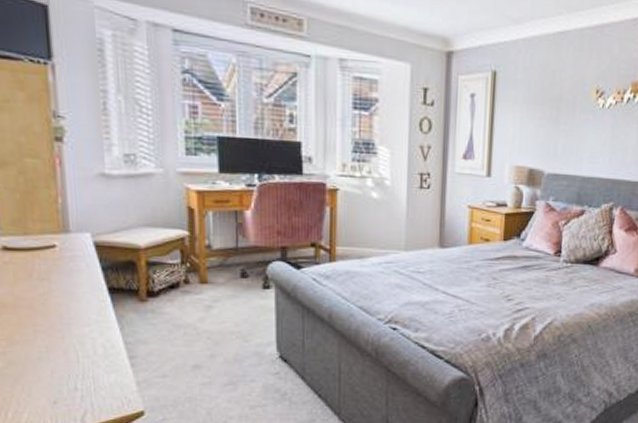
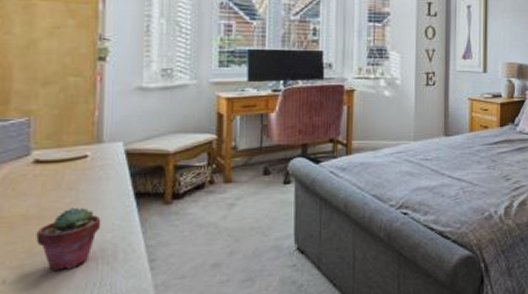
potted succulent: none [14,298,78,361] -> present [36,207,101,272]

